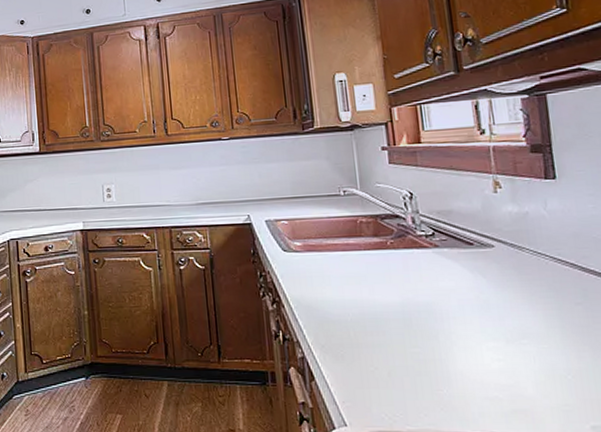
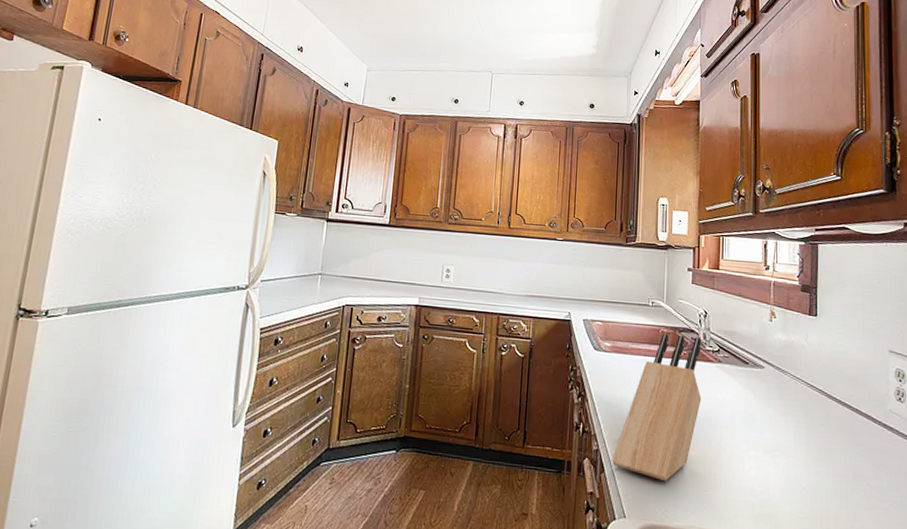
knife block: none [321,221,420,383] -> present [611,333,702,481]

